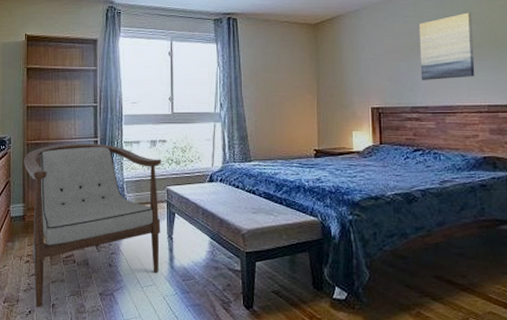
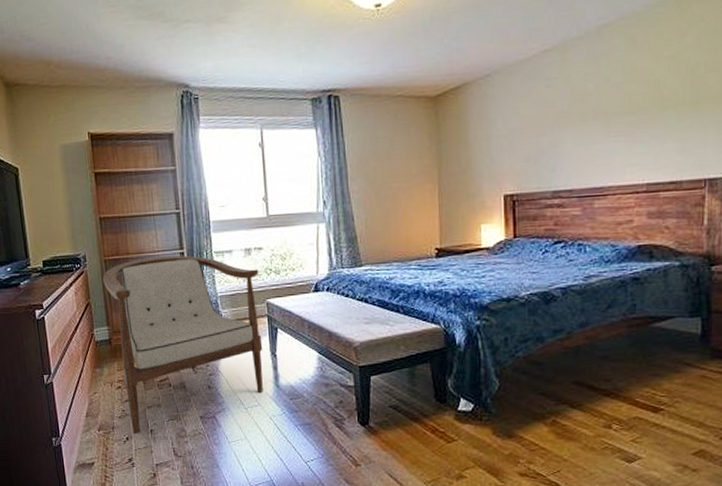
wall art: present [418,12,475,80] -> none [564,68,633,158]

